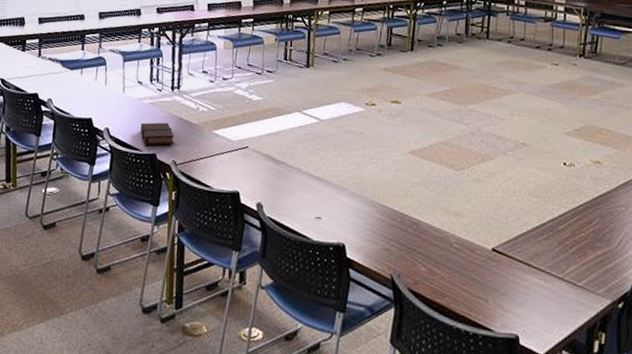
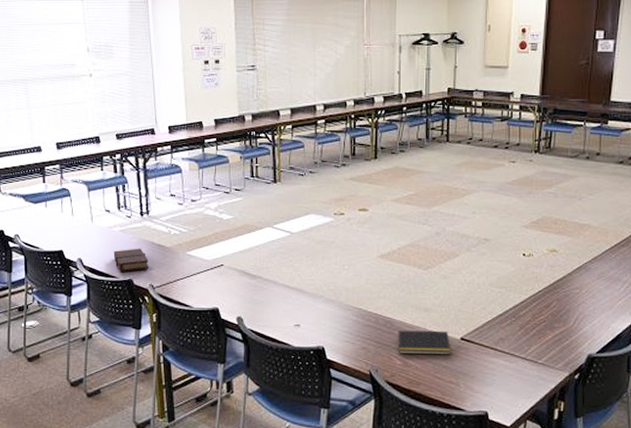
notepad: none [424,233,481,267] -> present [398,330,451,355]

